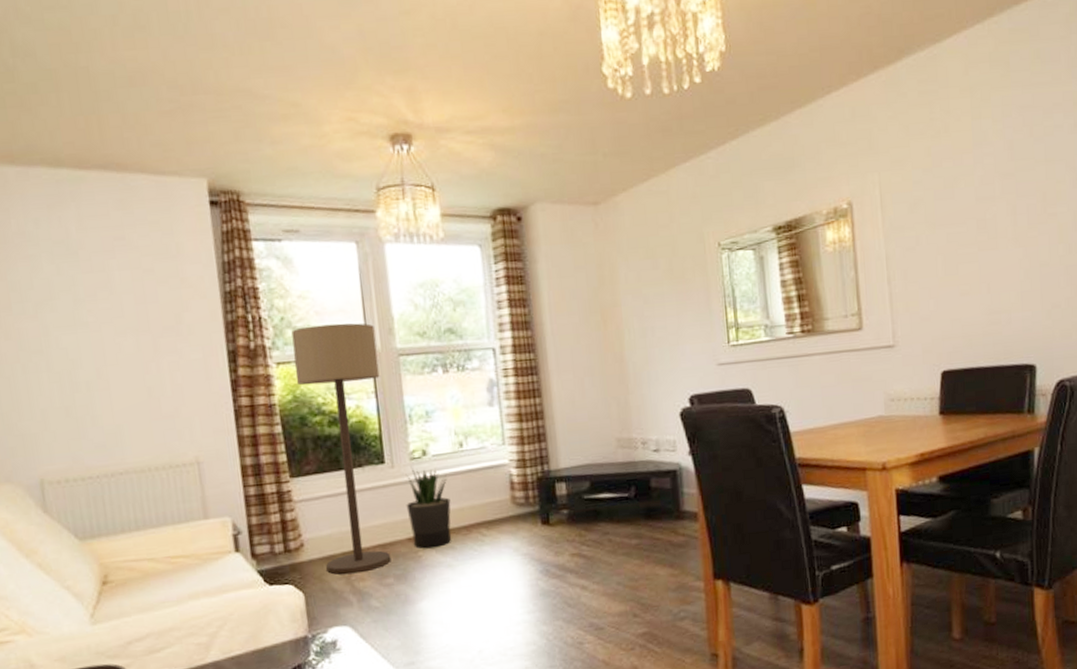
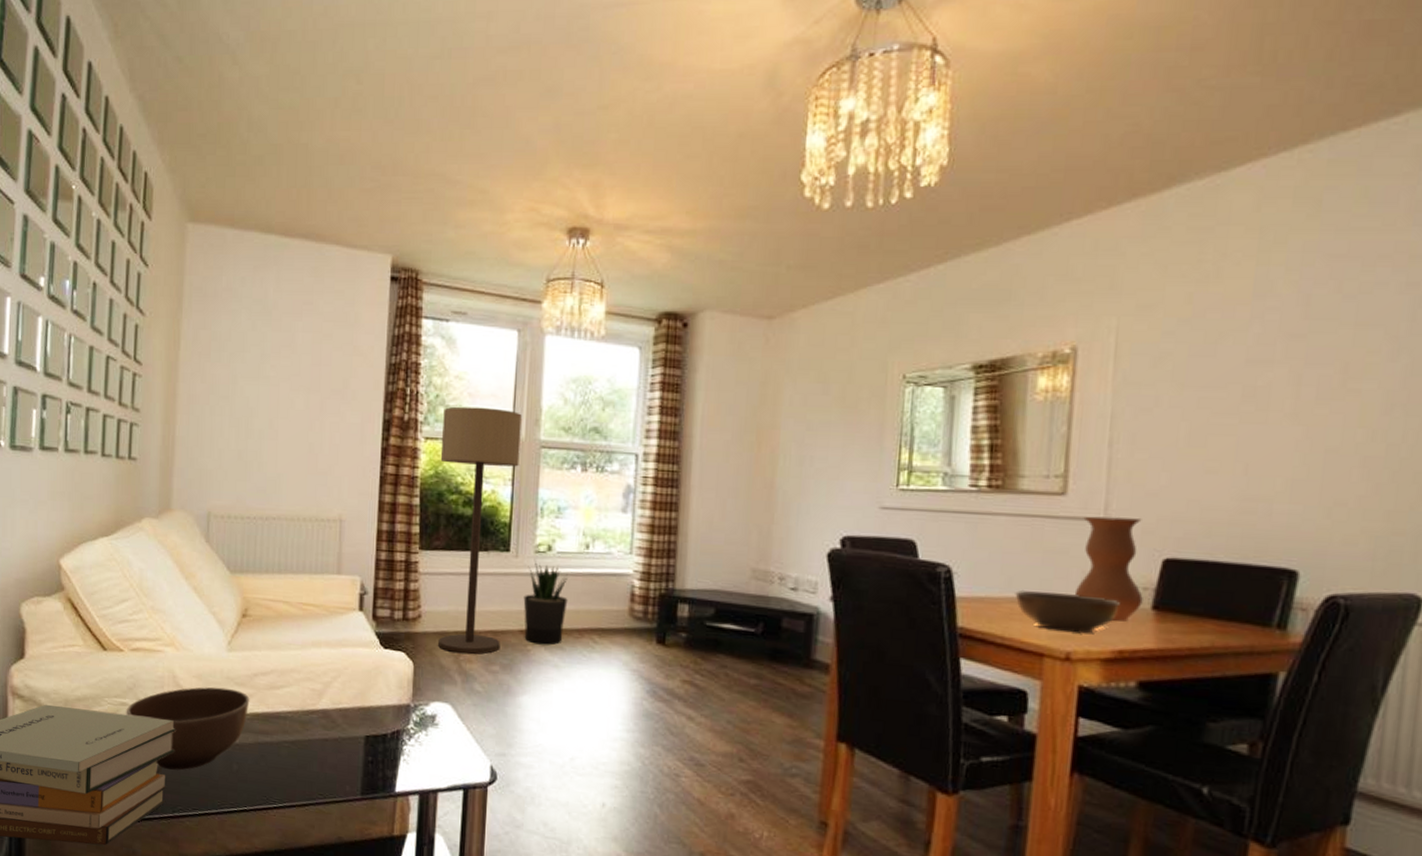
bowl: none [836,411,916,447] -> present [1015,589,1120,633]
vase: none [878,341,932,430] -> present [1074,516,1143,622]

